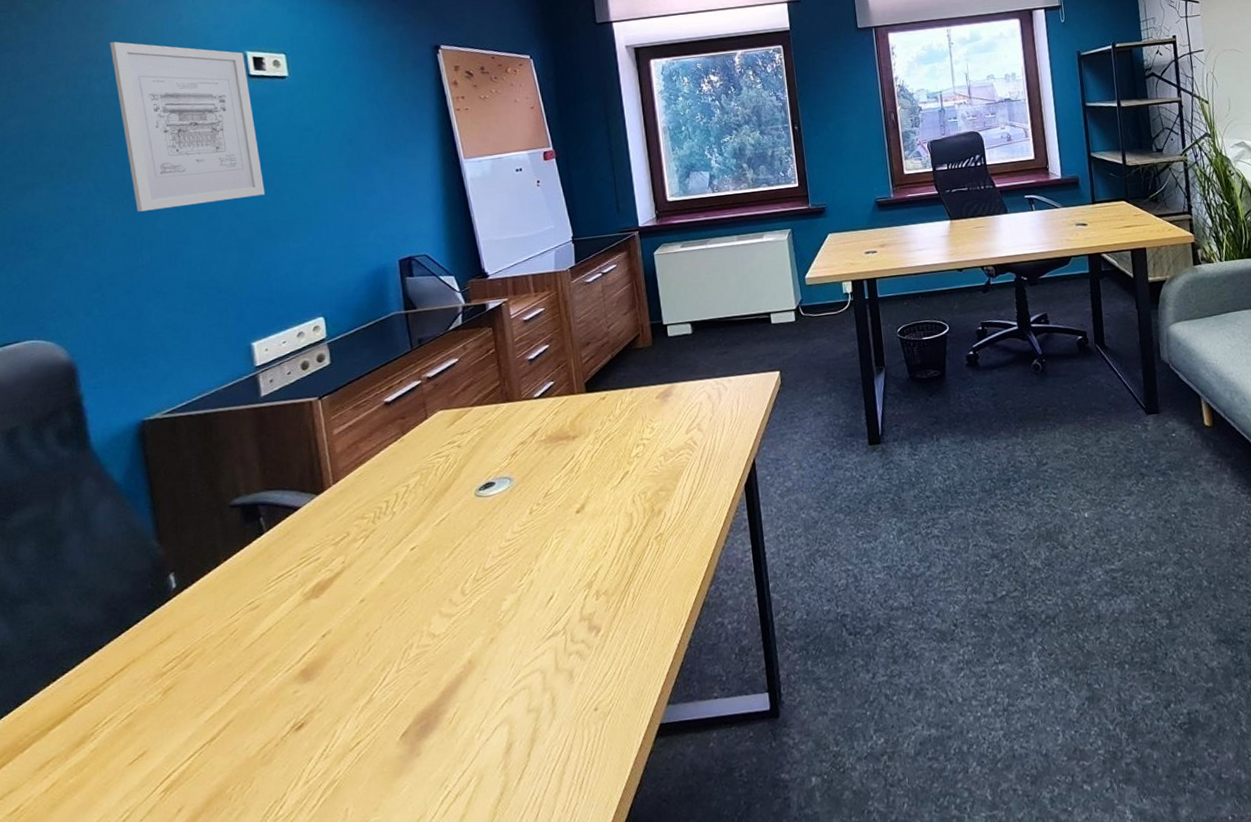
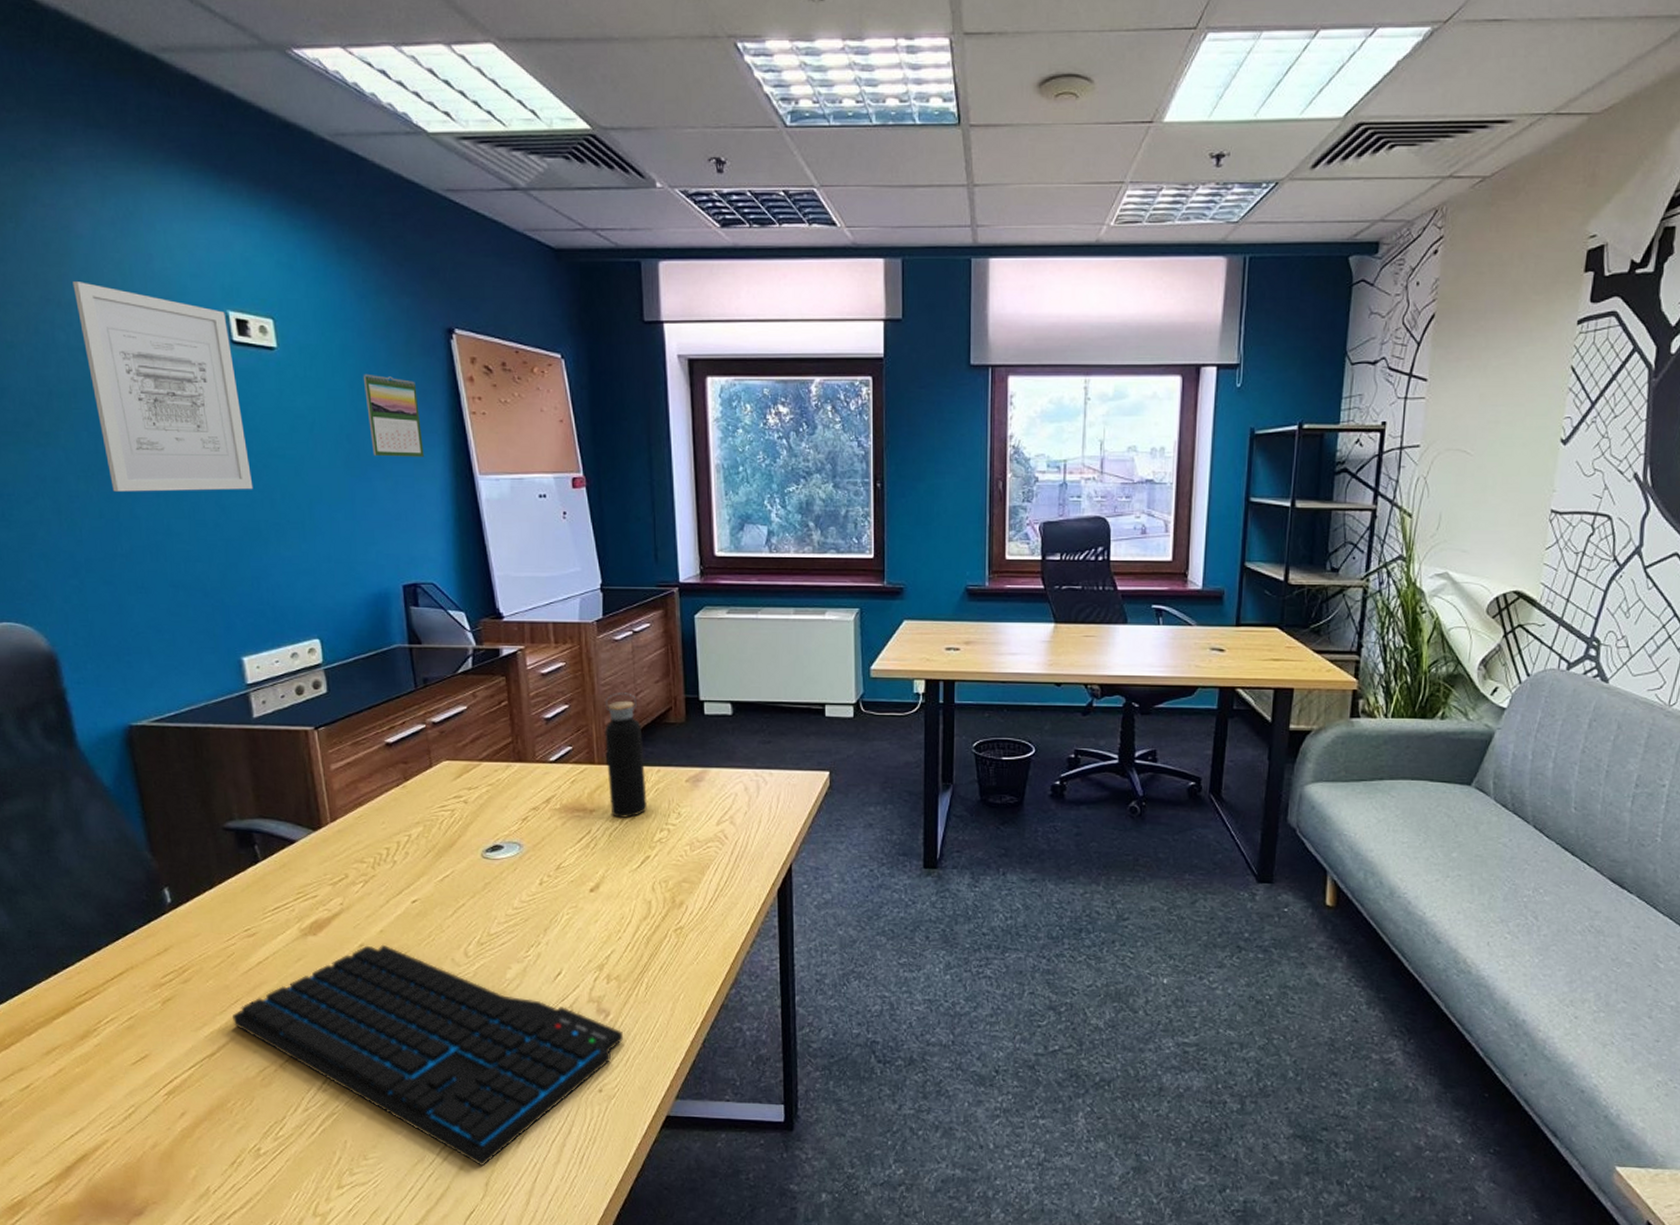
keyboard: none [234,596,614,811] -> present [233,944,623,1167]
calendar: none [362,88,416,155] -> present [363,373,424,457]
water bottle: none [581,326,624,441] -> present [604,692,647,819]

